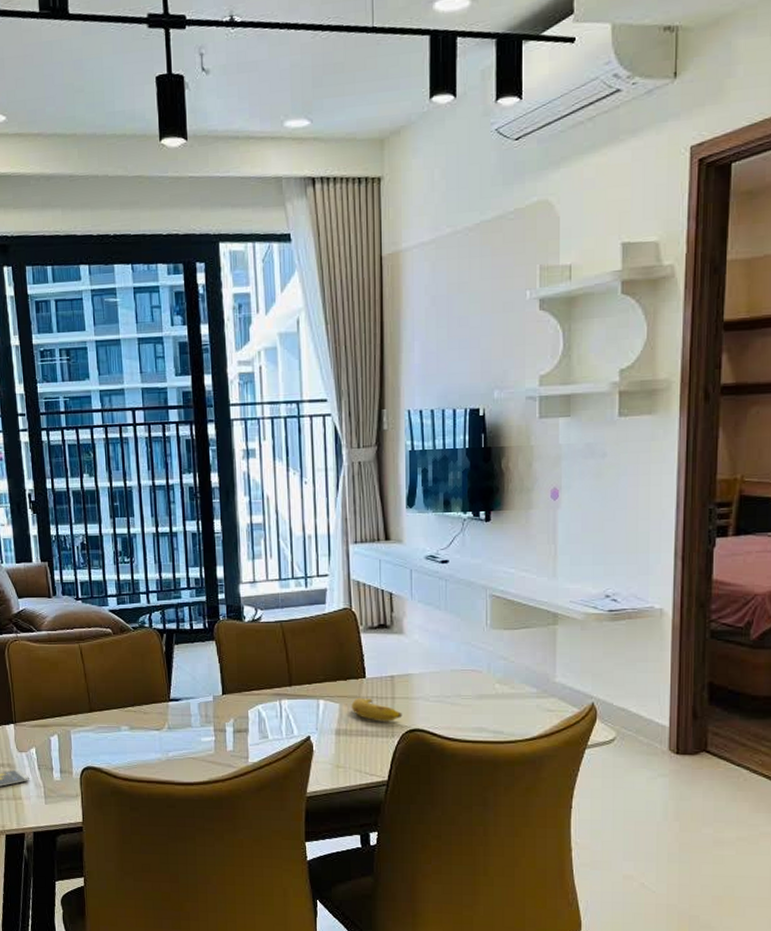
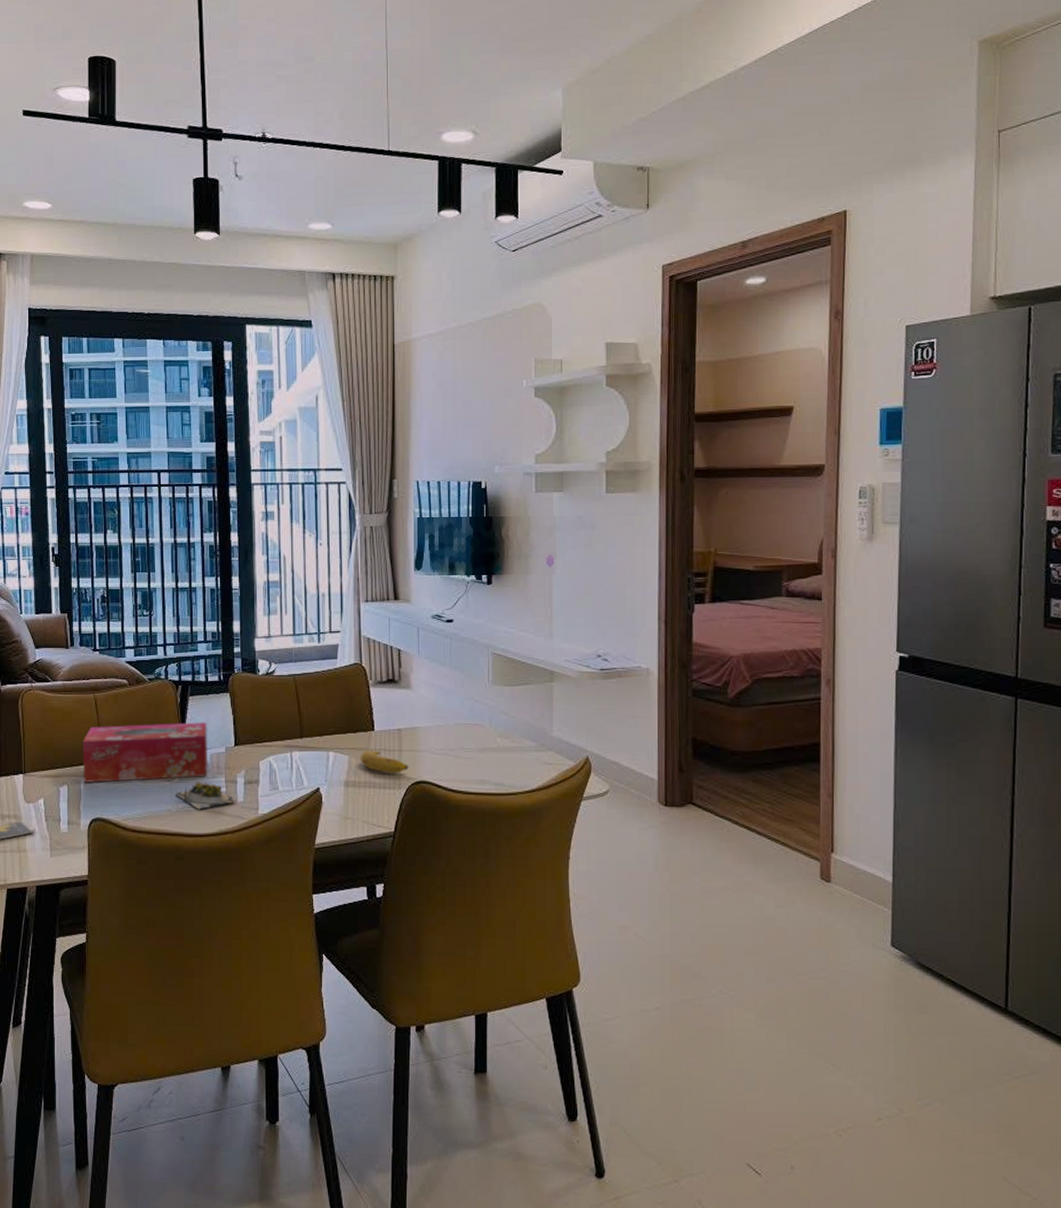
tissue box: none [70,671,196,732] -> present [82,722,207,783]
succulent plant: none [165,731,228,758] -> present [176,782,238,810]

